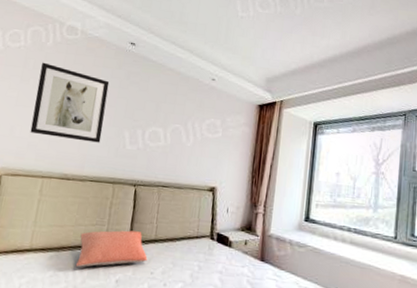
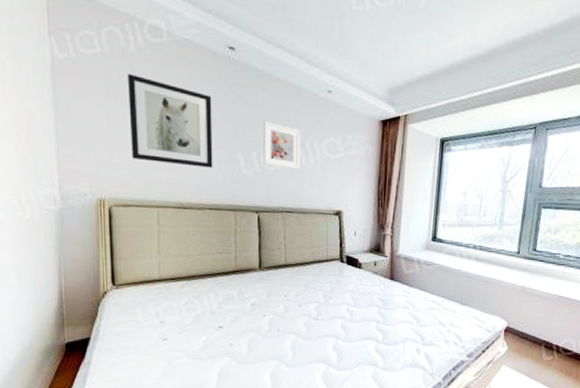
pillow: present [75,230,148,267] -> none [209,257,280,294]
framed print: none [146,103,184,147] -> present [263,121,301,170]

